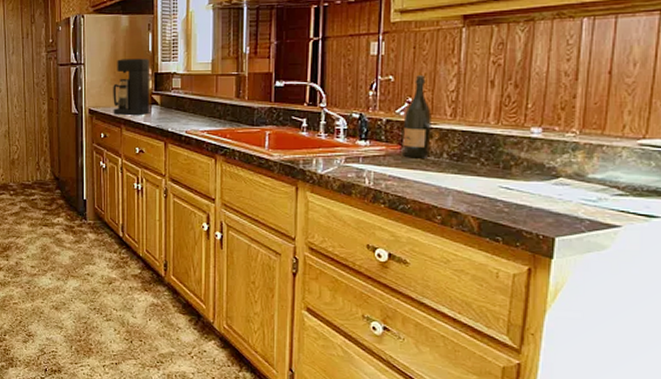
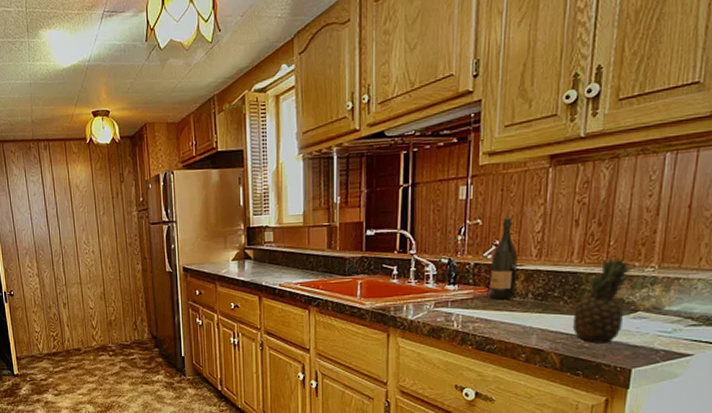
coffee maker: present [113,58,149,116] -> none [206,213,242,272]
fruit: none [490,118,555,209] -> present [572,255,635,344]

